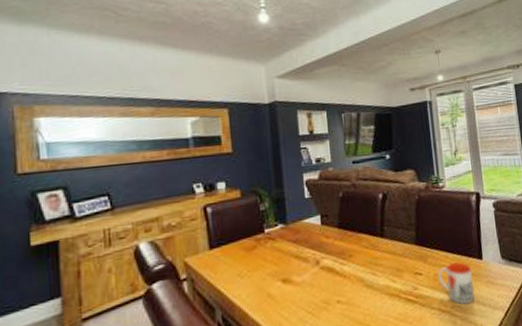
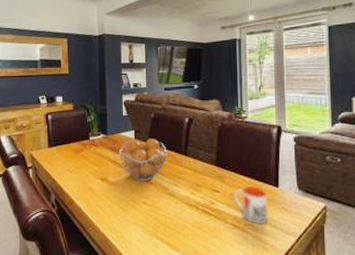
fruit basket: none [302,222,361,276] -> present [118,139,167,182]

